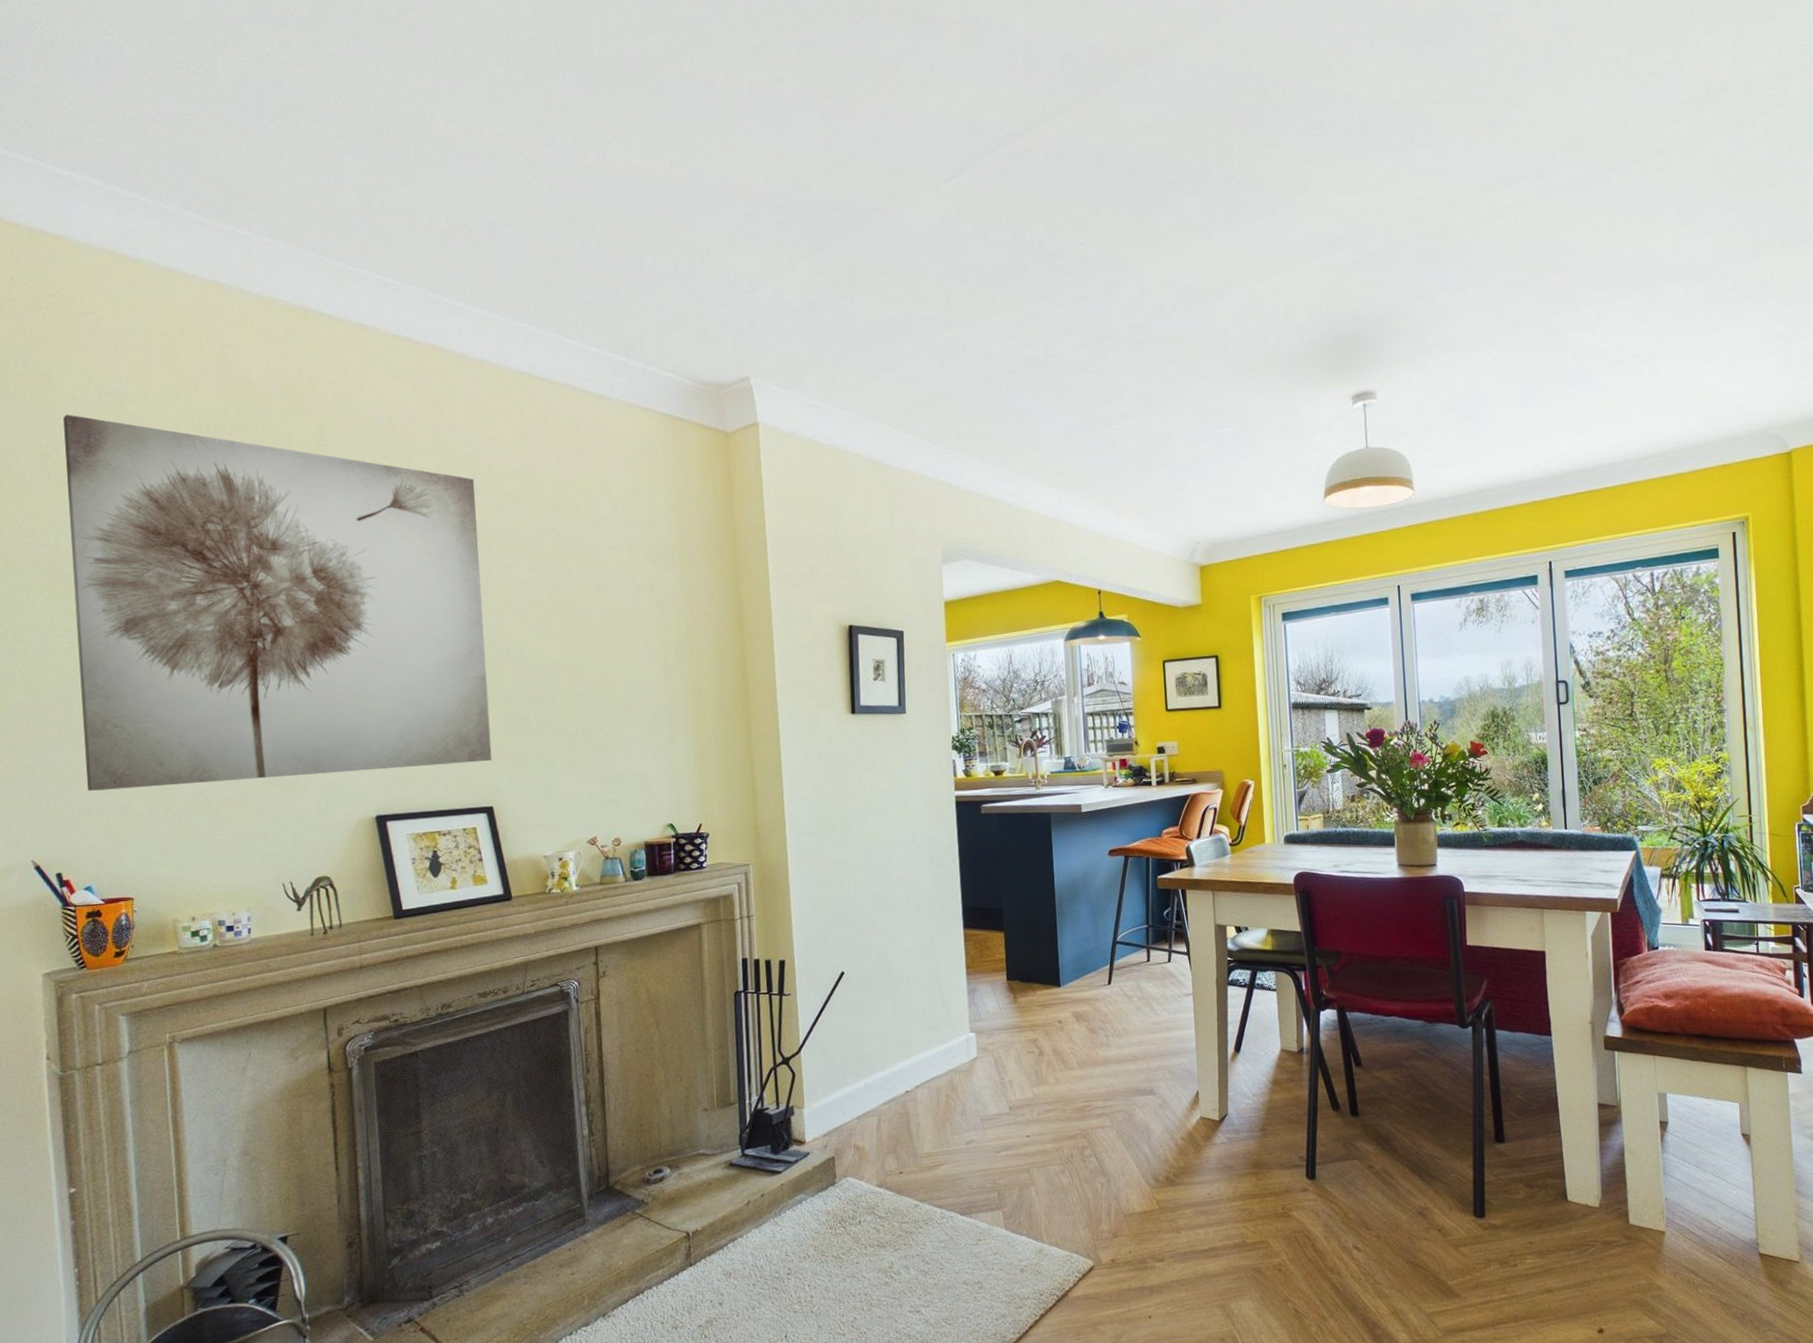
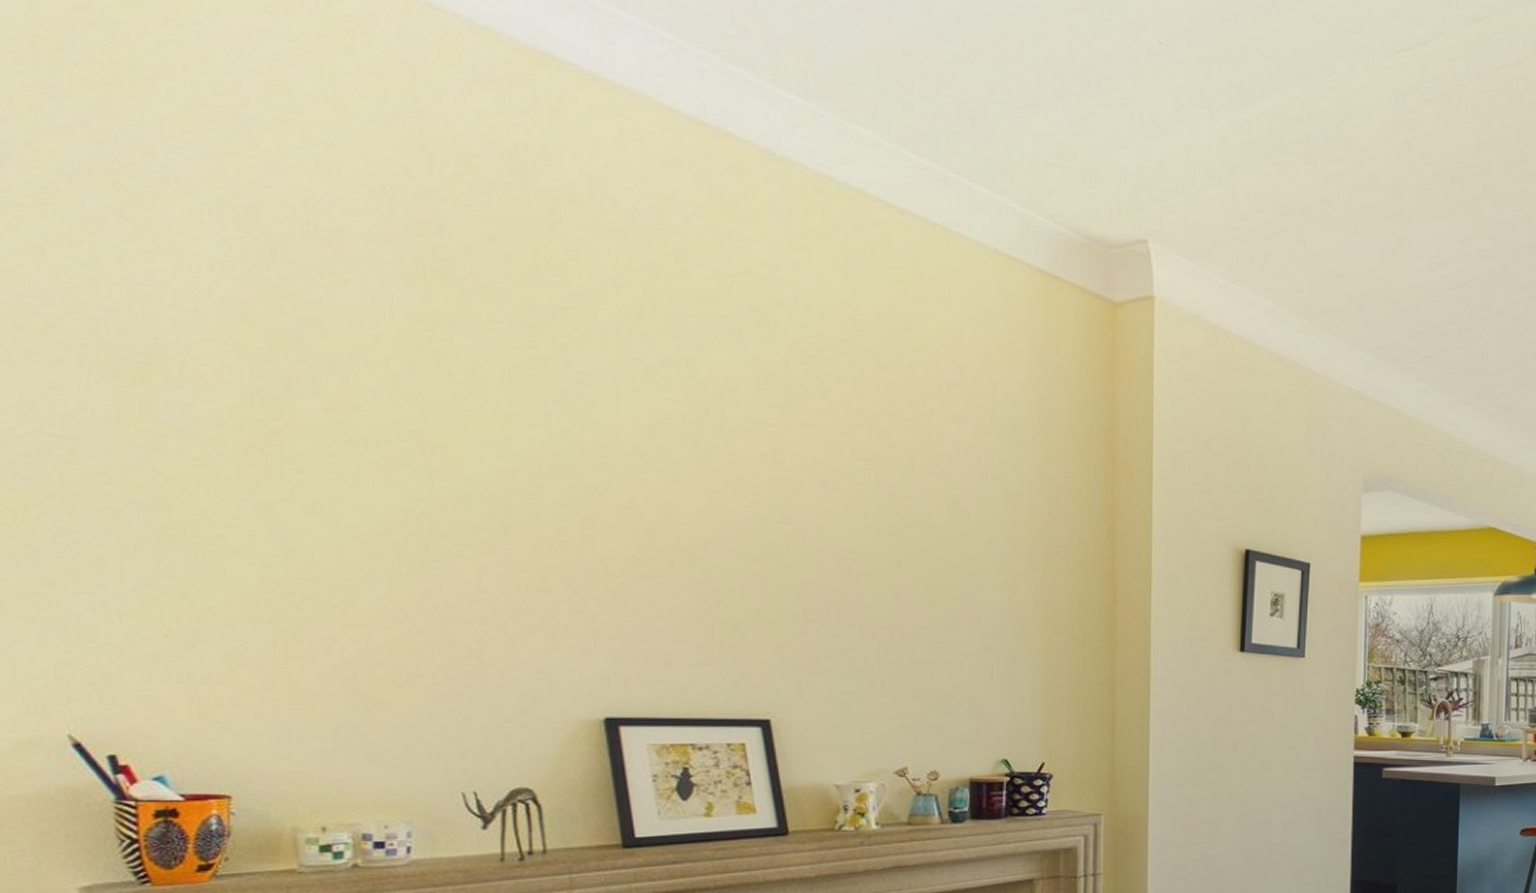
wall art: present [63,414,492,791] -> none [150,133,773,664]

